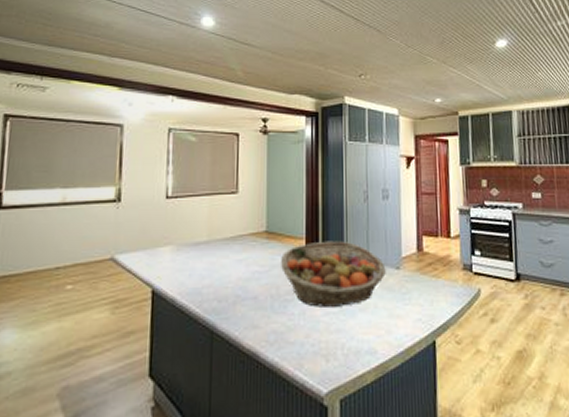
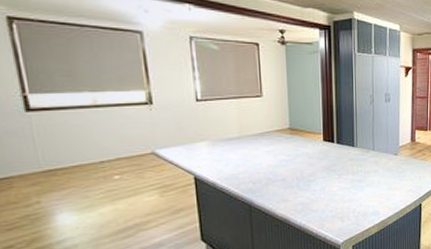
fruit basket: present [281,240,386,307] -> none [303,135,387,185]

